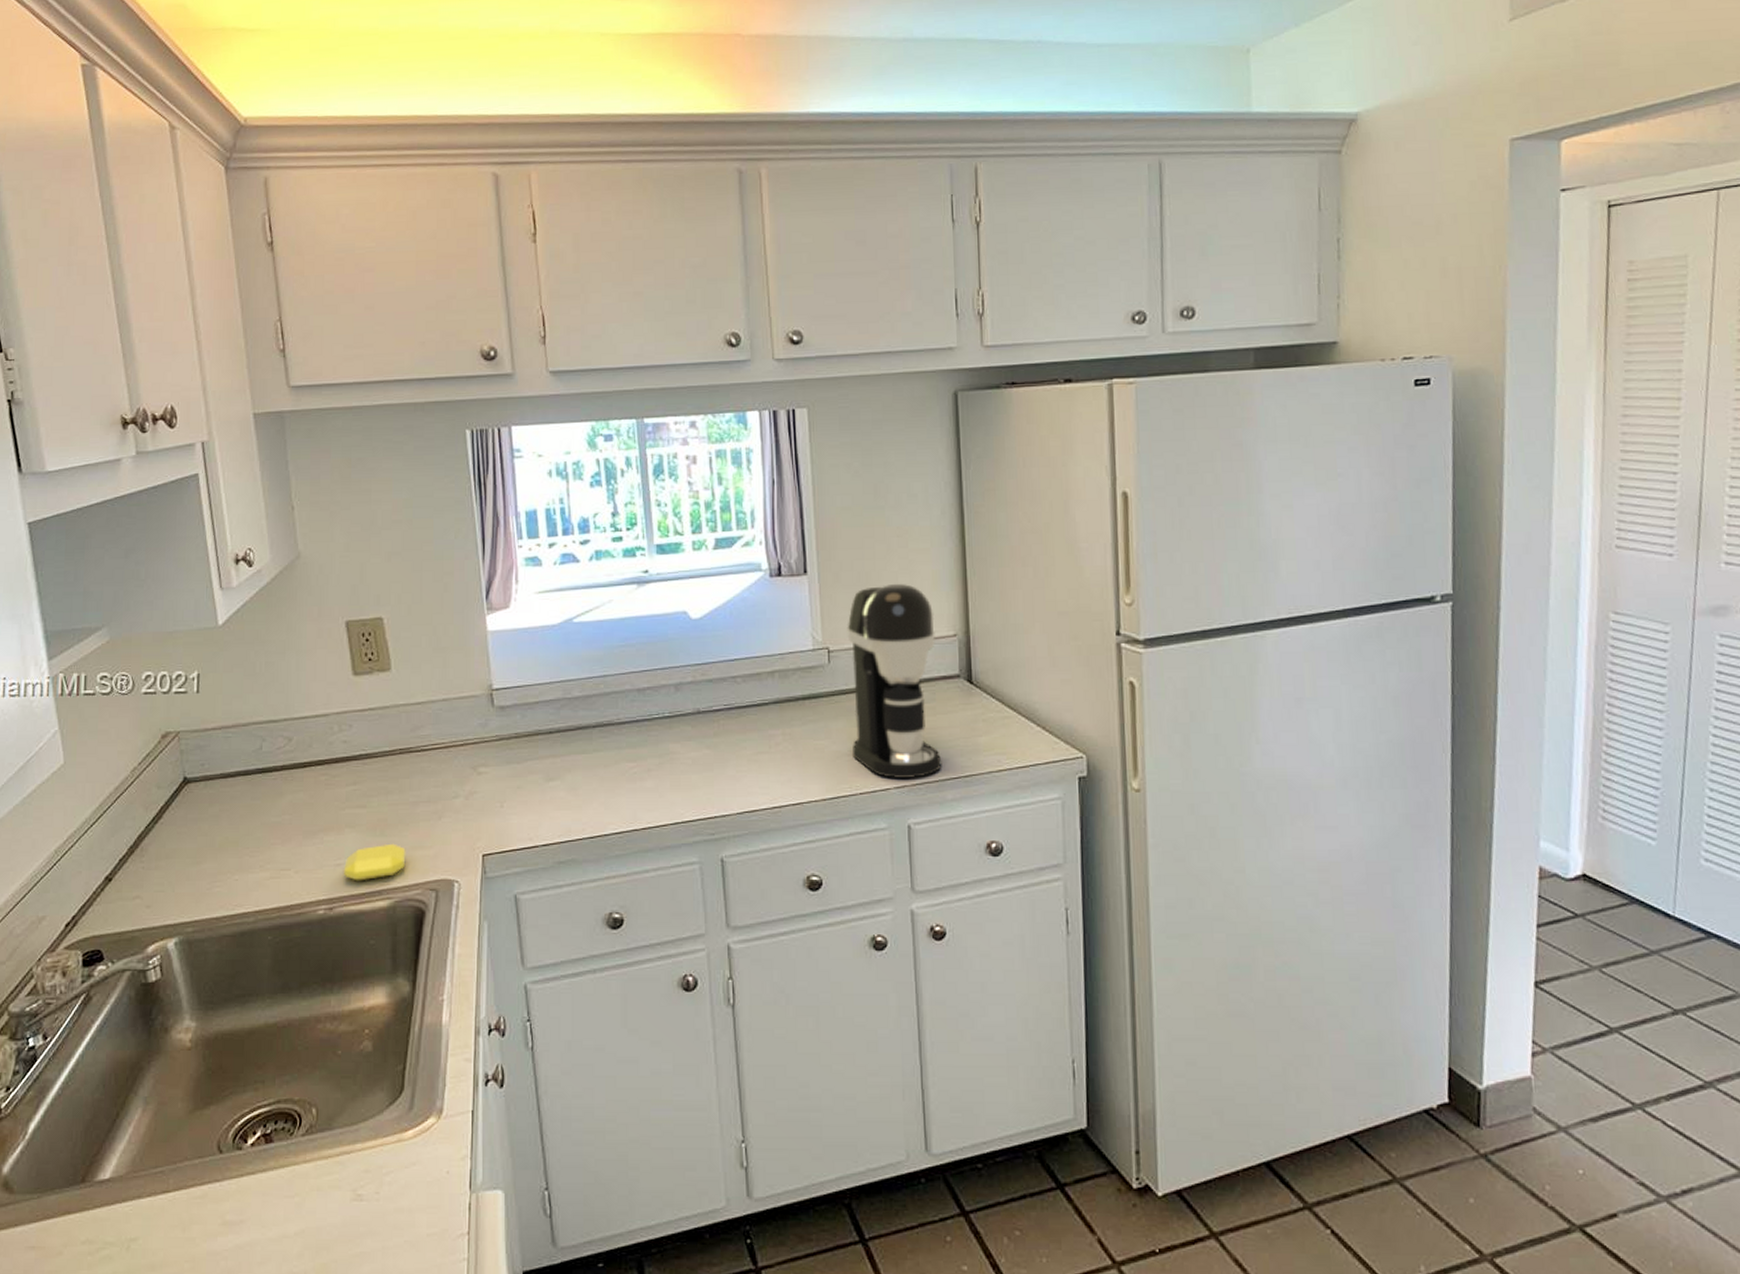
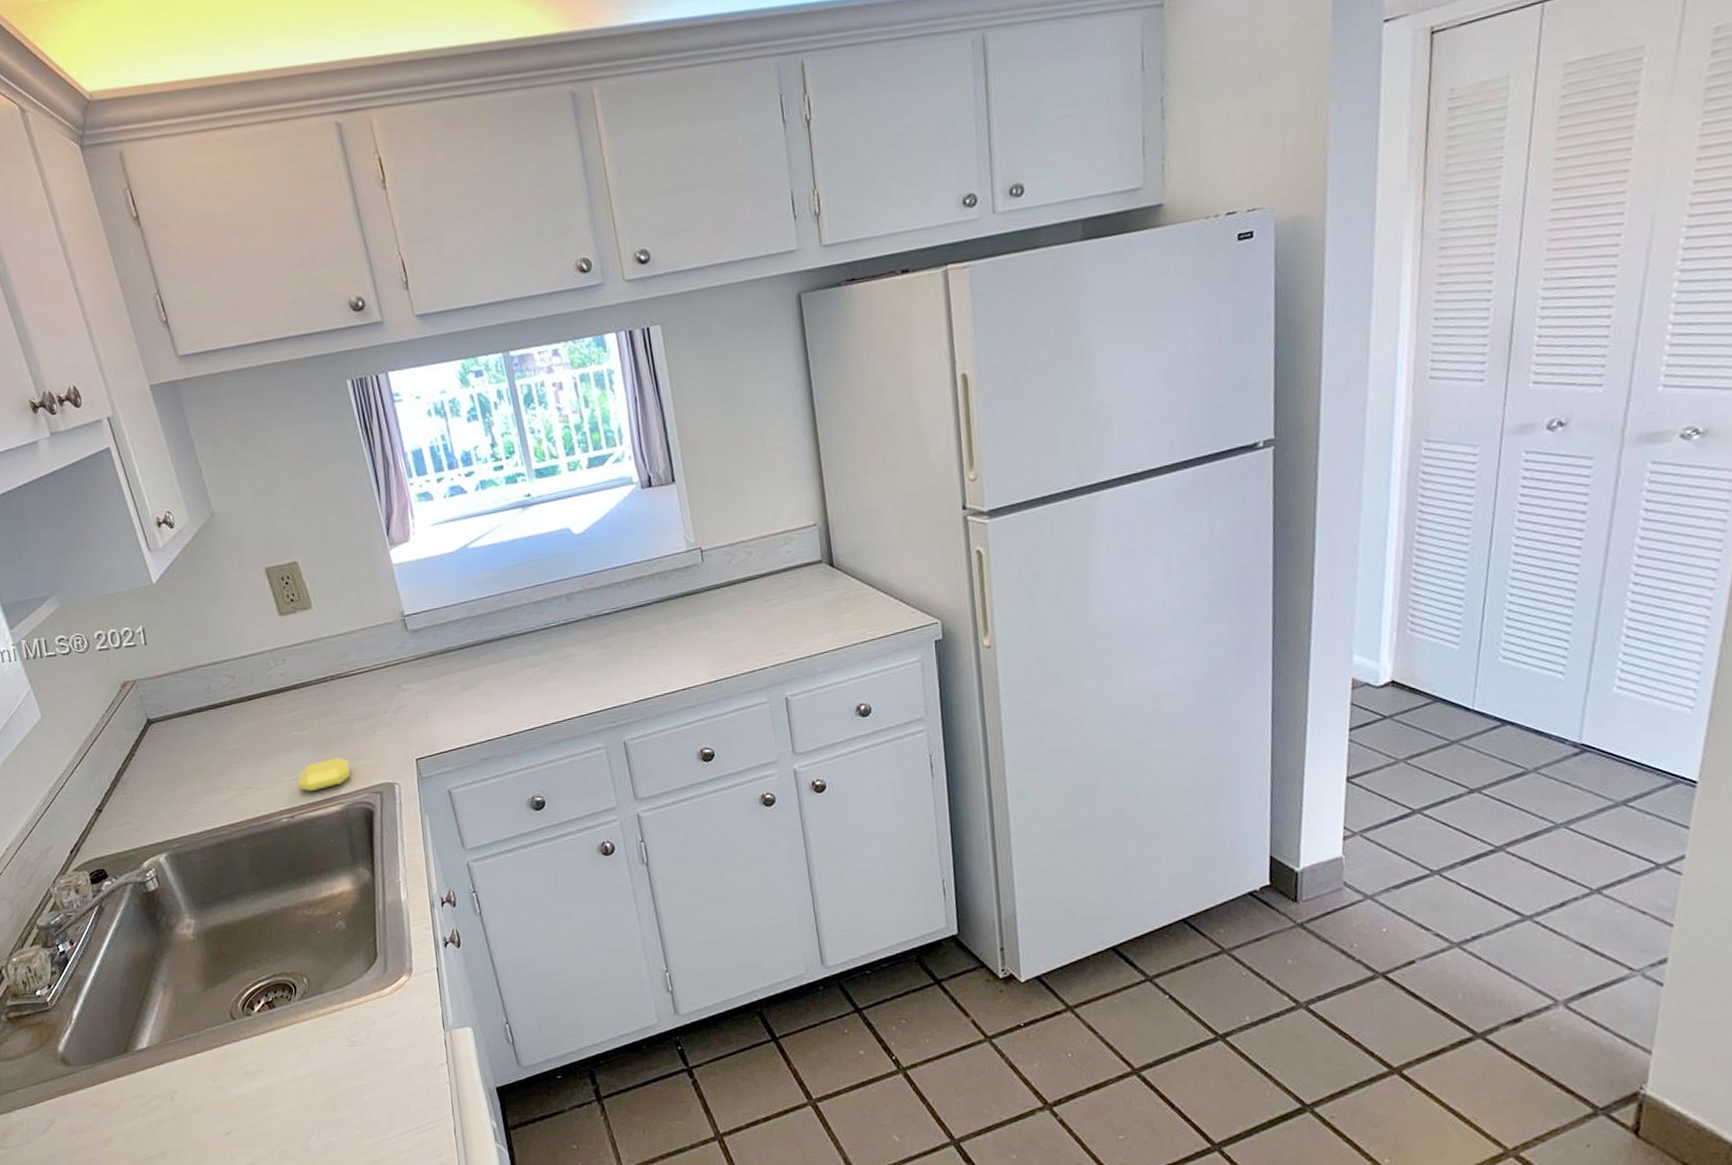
coffee maker: present [847,583,942,778] -> none [716,482,812,658]

